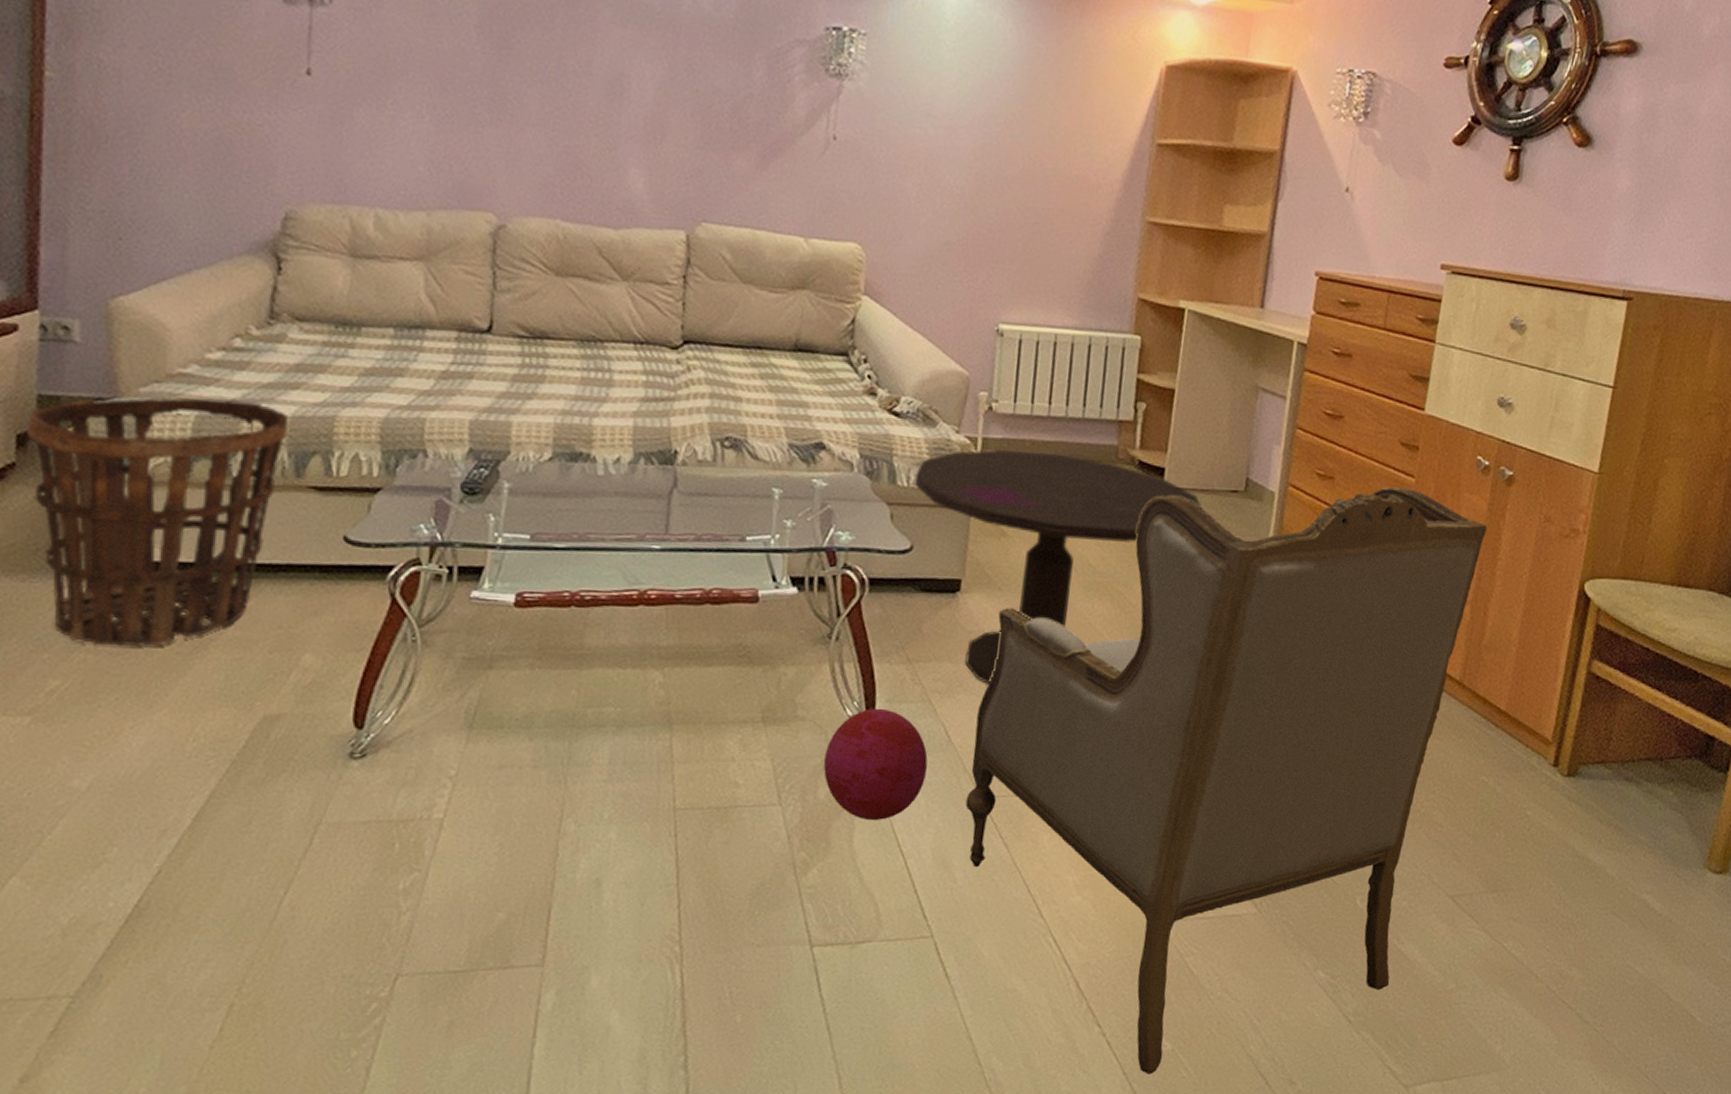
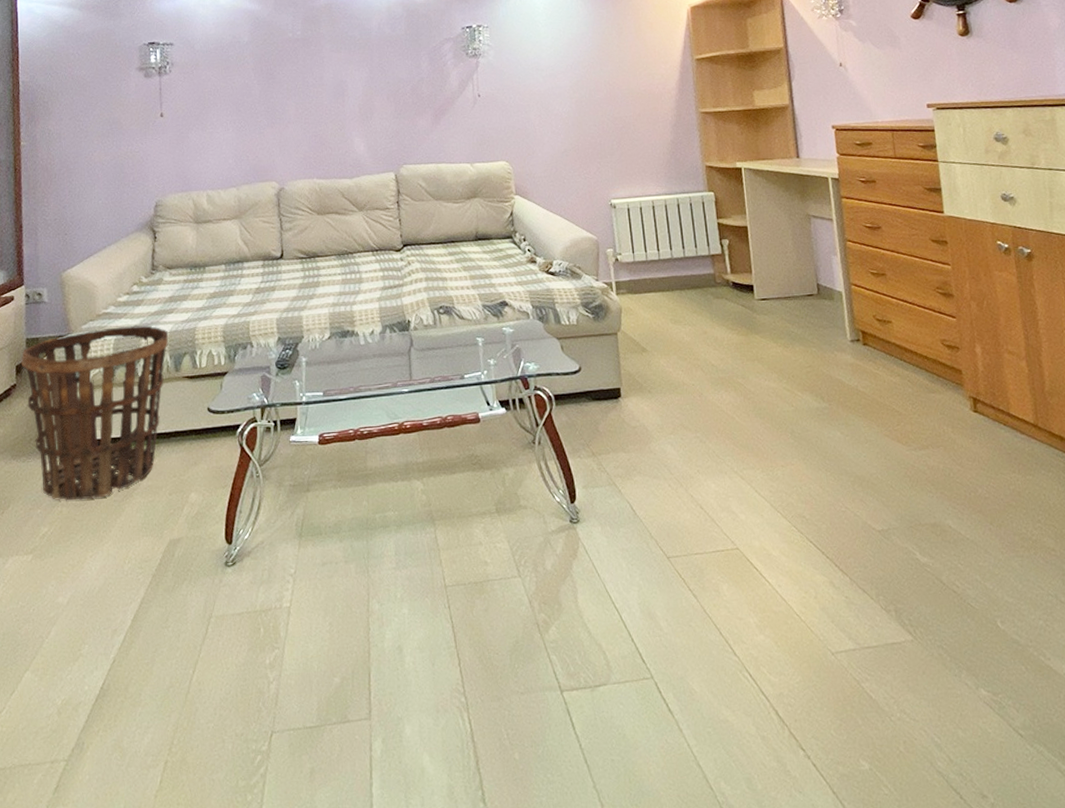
ball: present [823,708,928,820] -> none [545,493,623,583]
side table: present [913,449,1203,684] -> none [572,286,789,466]
armchair: present [965,487,1487,1074] -> none [652,273,1048,793]

